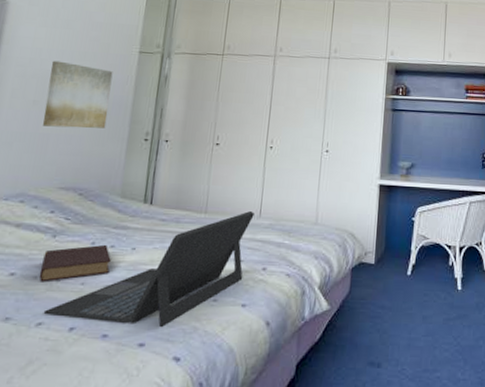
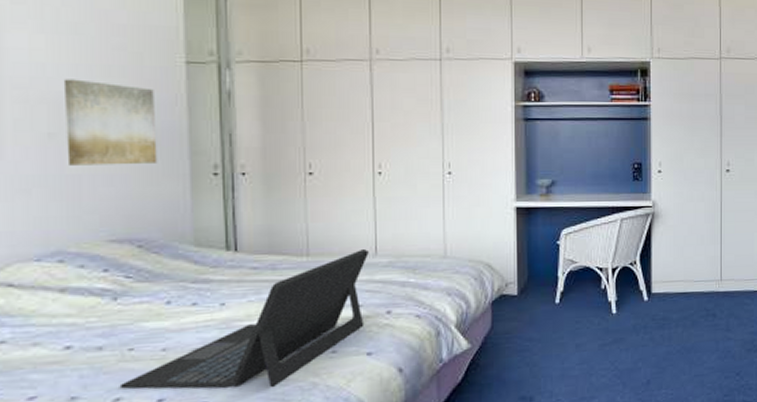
book: present [39,244,111,282] -> none [104,302,196,353]

